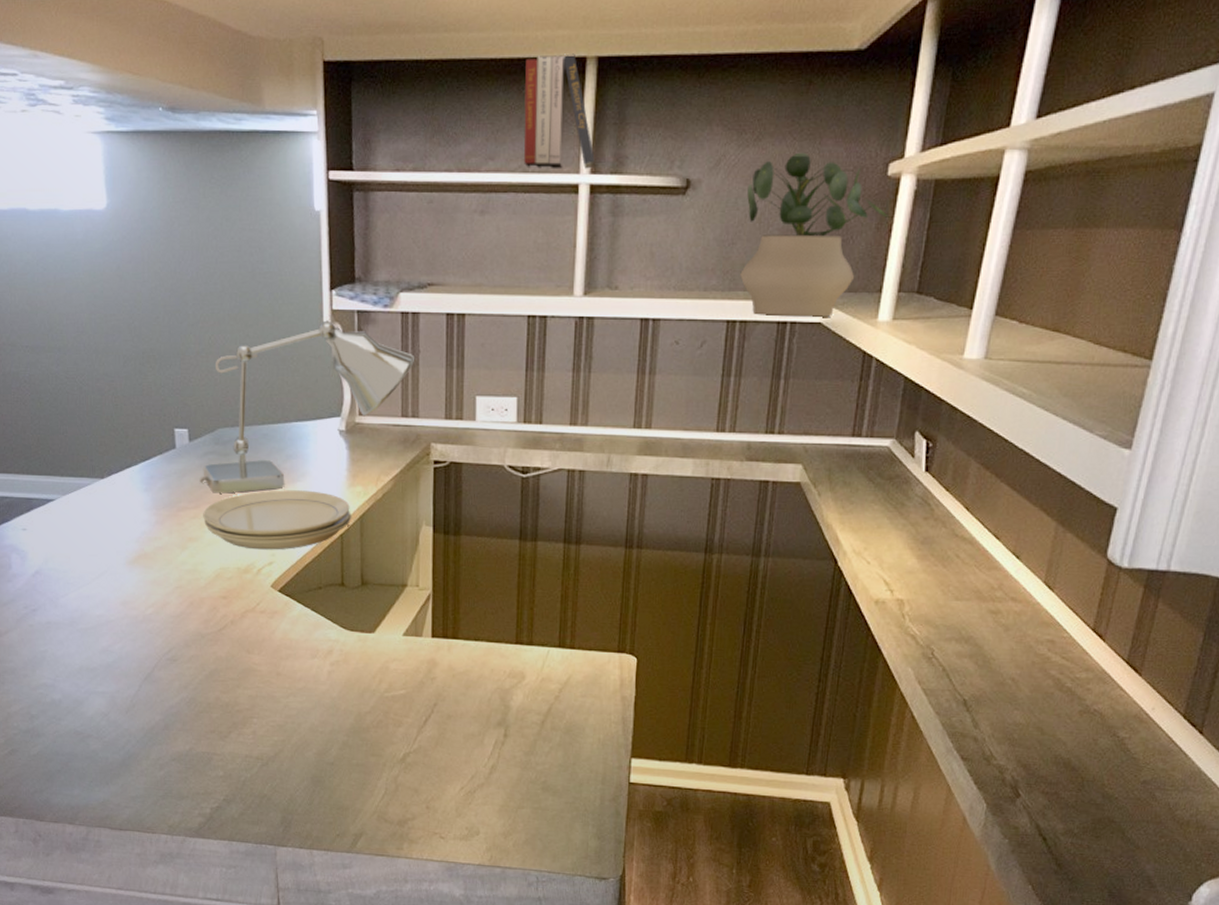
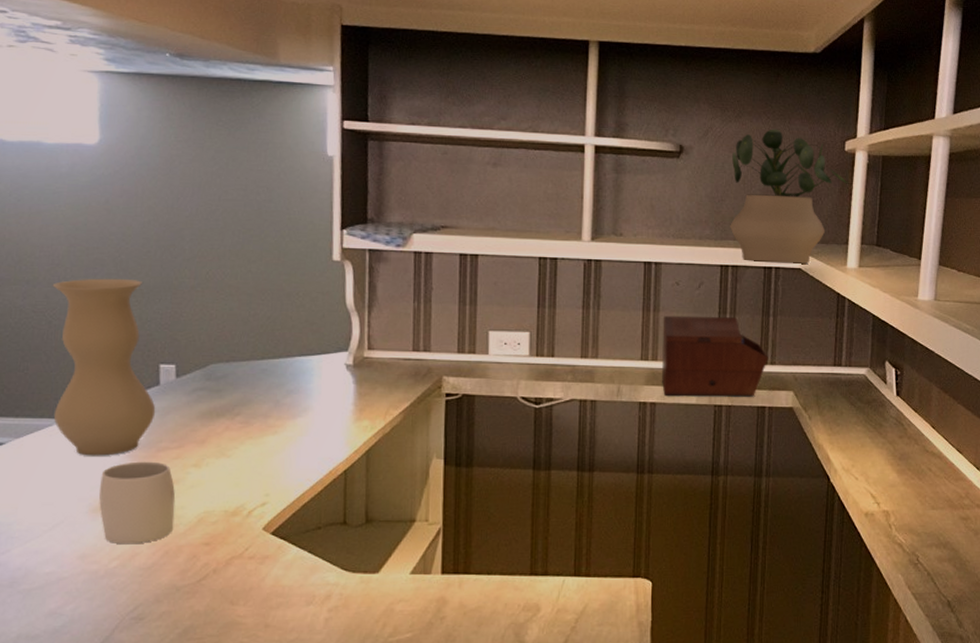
vase: none [79,344,174,514] -> present [52,278,156,456]
mug: none [133,519,196,595] -> present [99,461,176,545]
desk lamp: present [199,320,415,494] -> none [185,258,428,432]
plate: present [203,490,351,550] -> none [187,426,357,490]
books: present [523,53,596,169] -> none [533,36,600,132]
sewing box: none [655,379,776,470] -> present [662,315,769,397]

